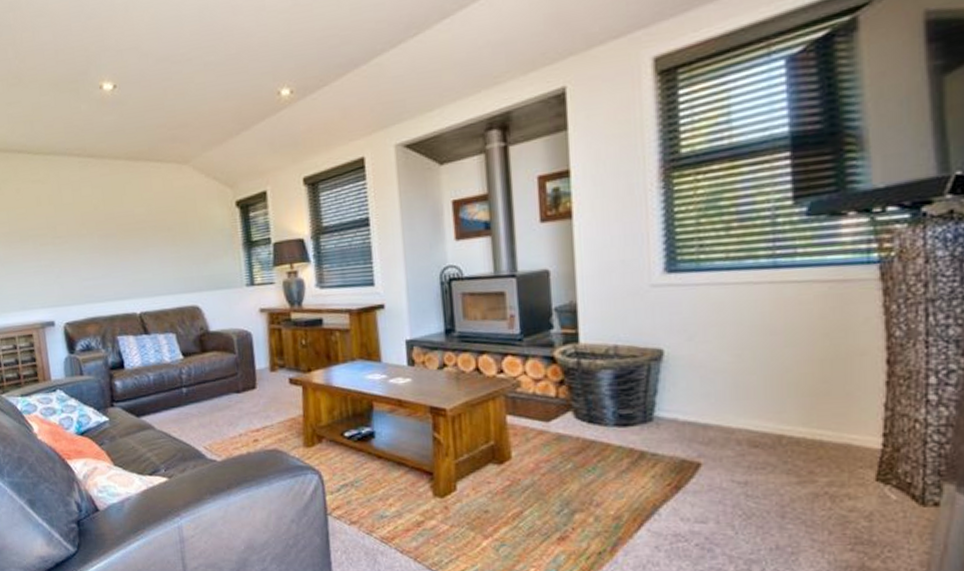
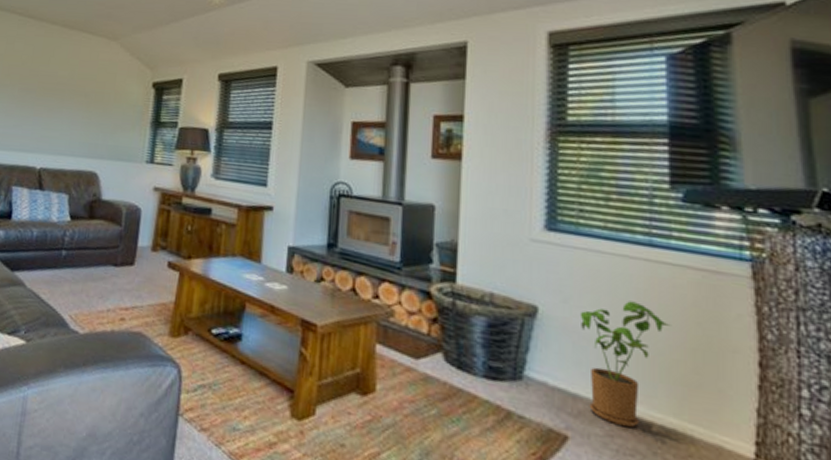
house plant: none [705,326,798,445] -> present [580,301,671,428]

